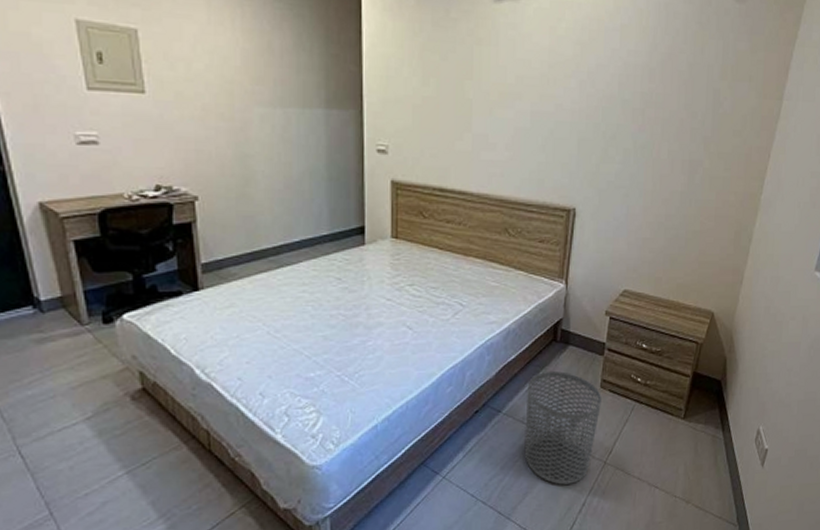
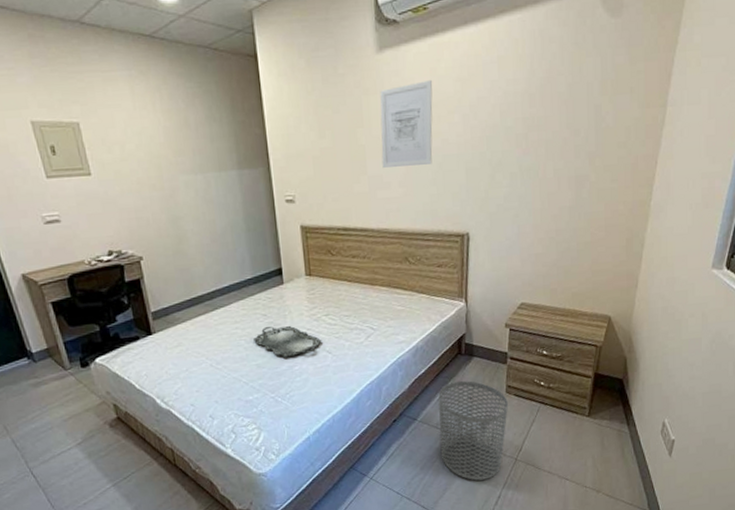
serving tray: none [323,293,403,330] -> present [254,326,322,357]
wall art: none [489,38,552,129] -> present [380,79,433,168]

